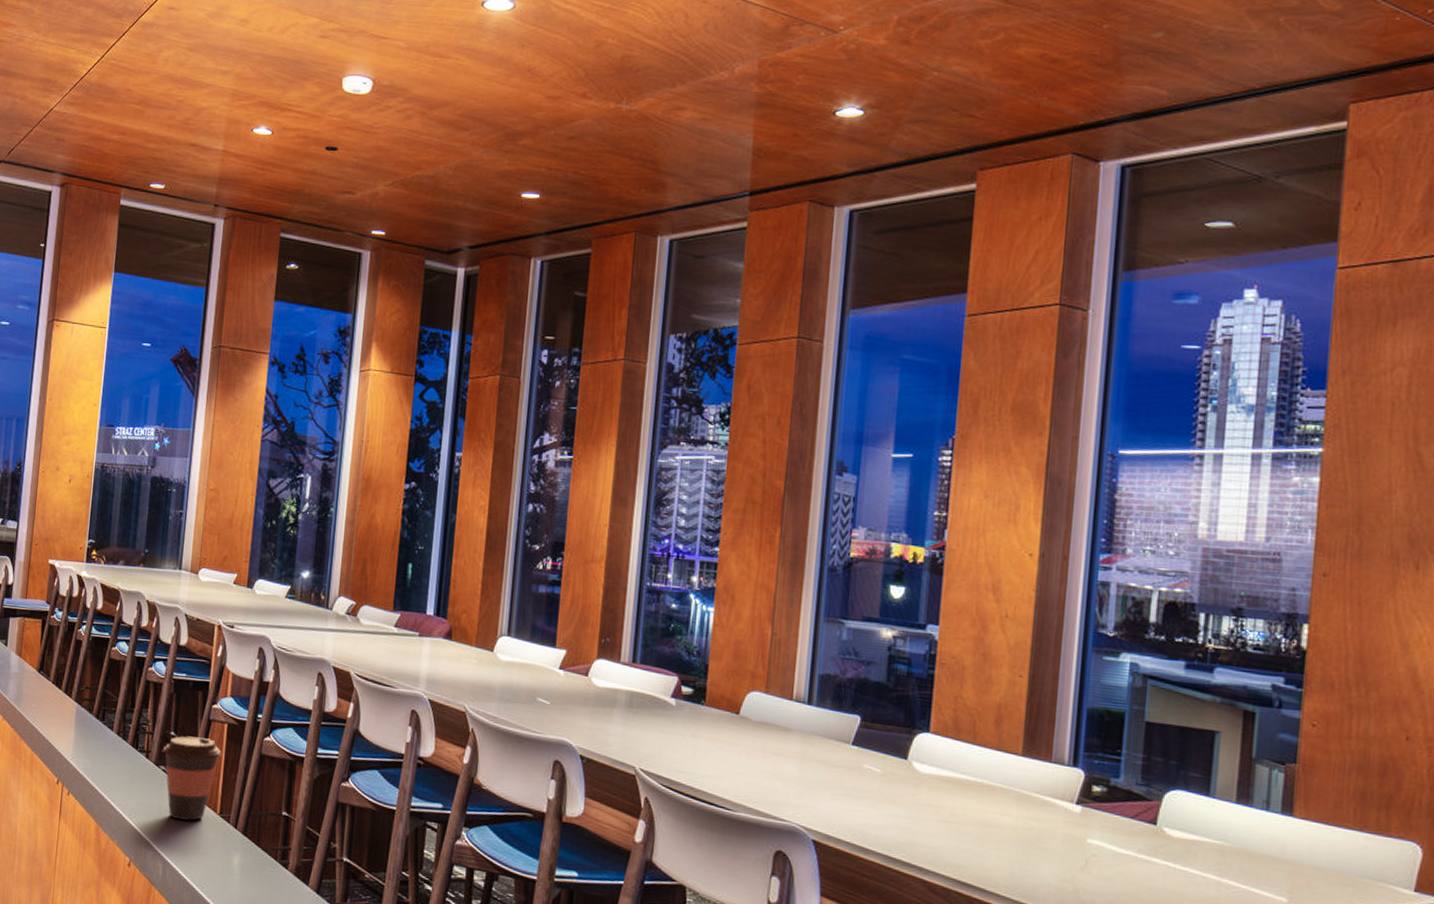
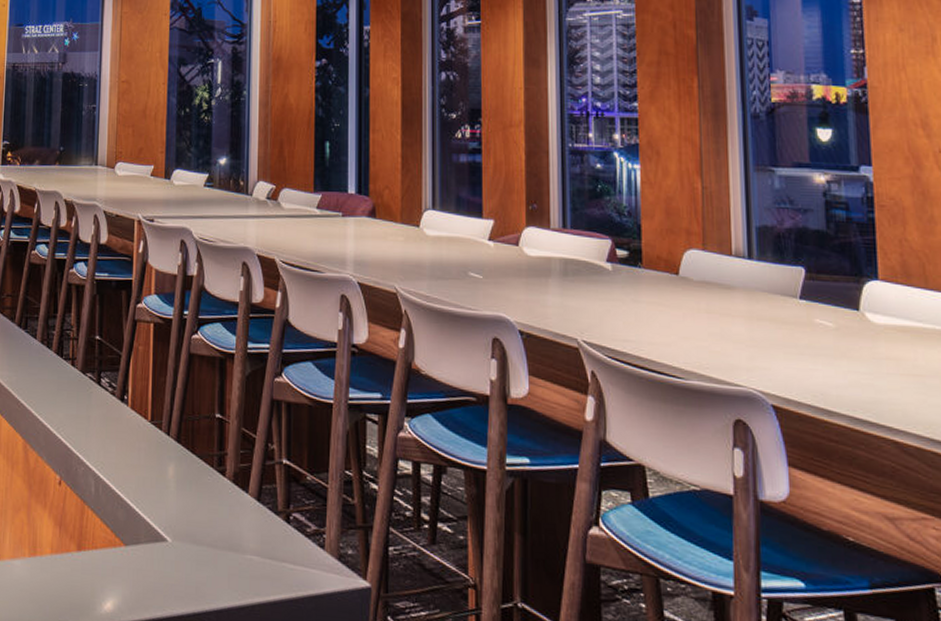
coffee cup: present [162,736,221,821] -> none [88,339,149,431]

